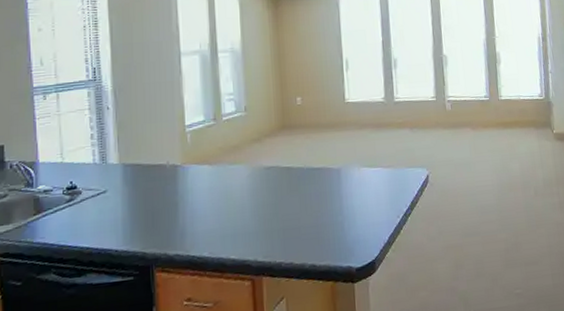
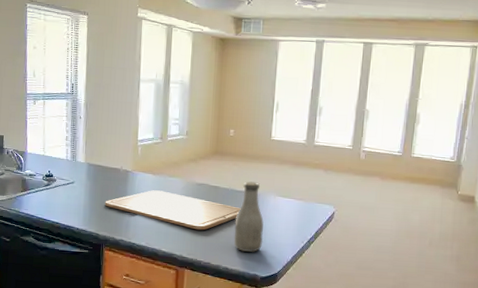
chopping board: none [150,183,321,225] -> present [105,190,241,230]
bottle: none [316,154,353,242] -> present [233,181,264,253]

